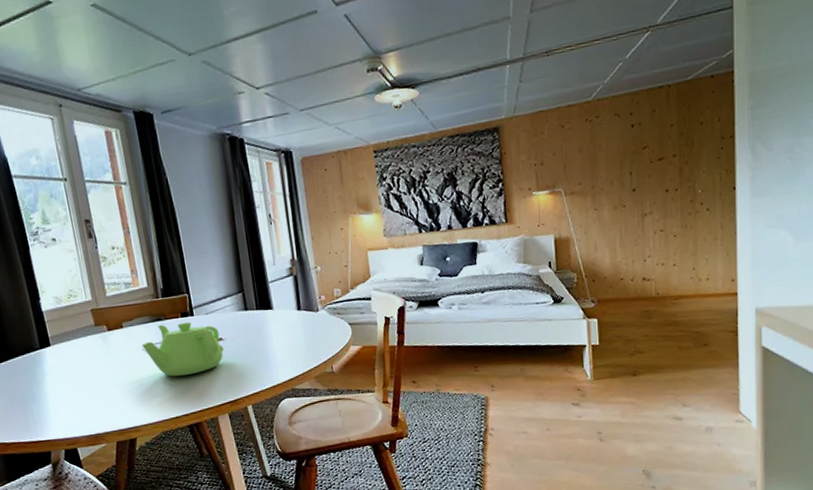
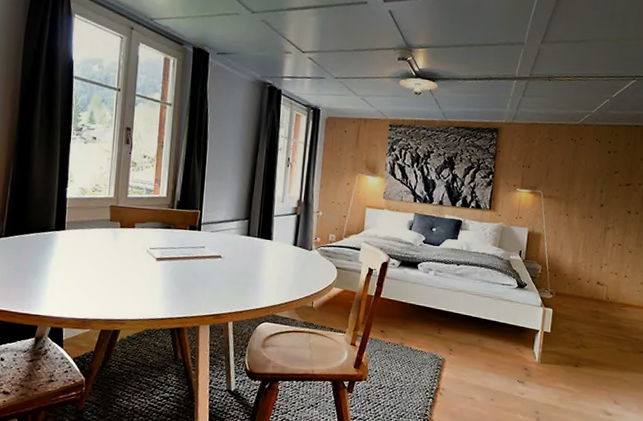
teapot: present [142,322,224,377] -> none [147,232,220,283]

